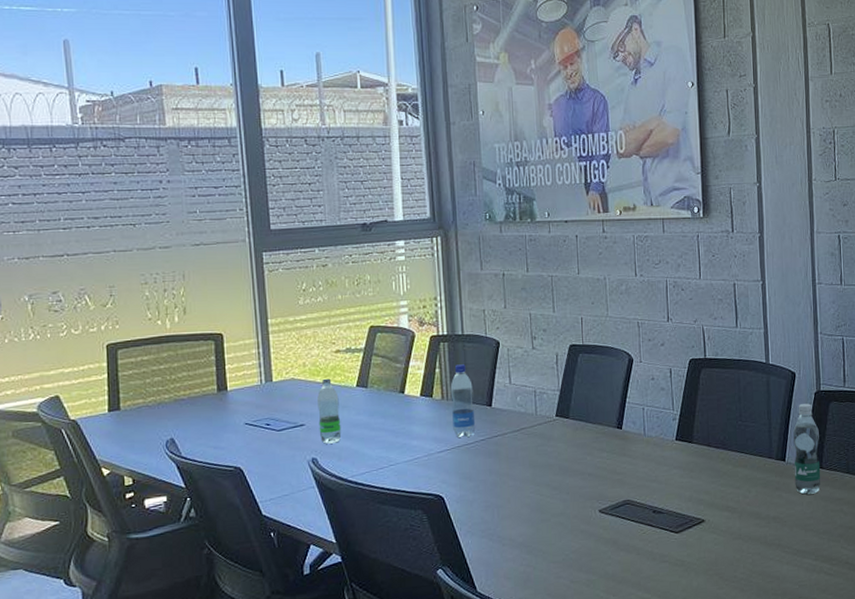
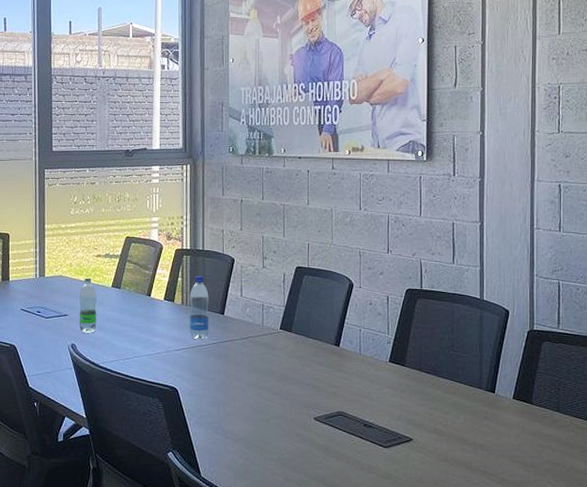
bottle: present [793,403,821,495] -> none [503,341,530,427]

